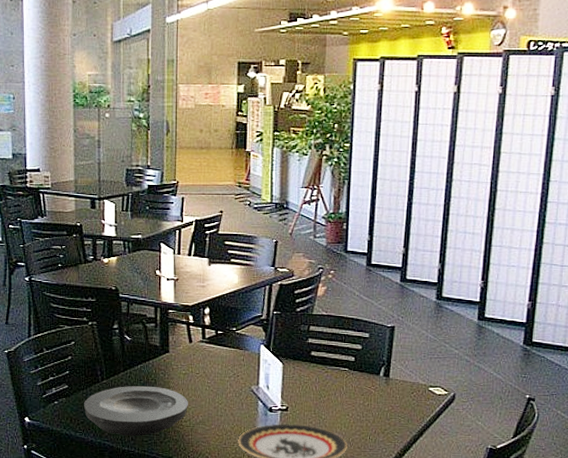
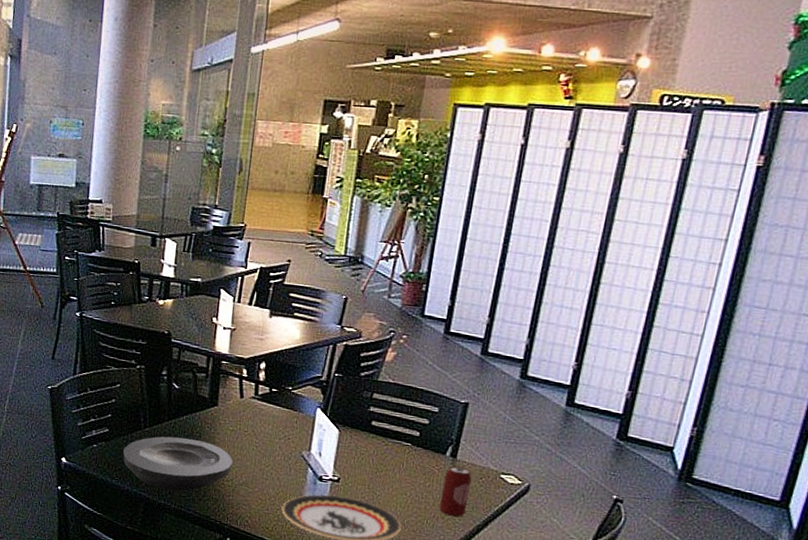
beverage can: none [378,384,405,430] -> present [439,466,472,517]

